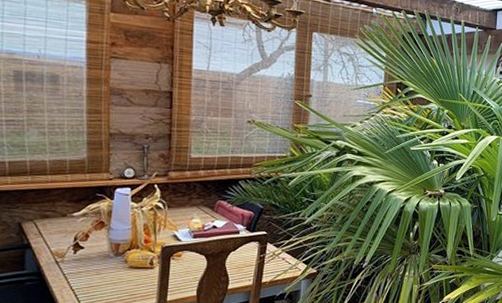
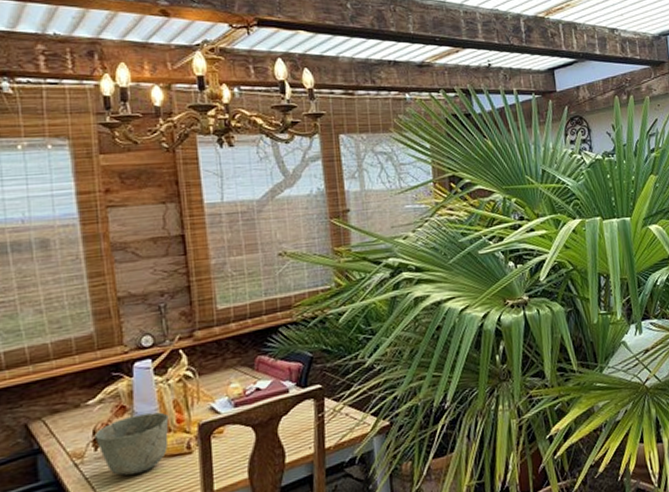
ceramic bowl: none [75,231,139,277] -> present [95,412,169,476]

